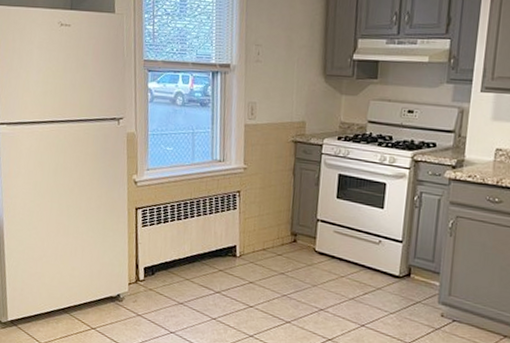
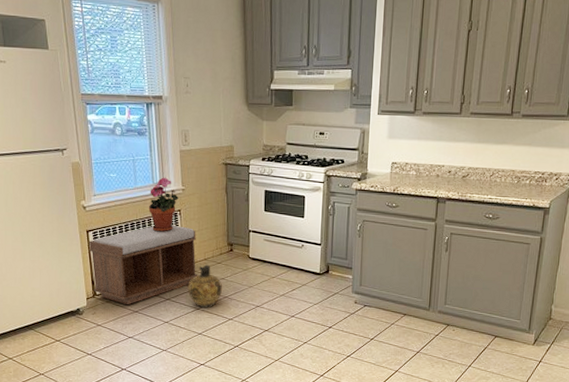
bench: none [136,207,256,295] -> present [89,224,198,304]
potted plant: none [204,153,239,215] -> present [148,177,179,232]
ceramic jug: none [241,255,281,307] -> present [187,264,222,308]

